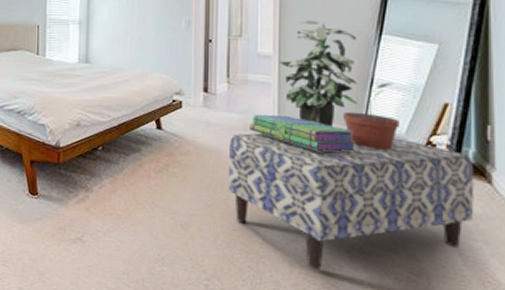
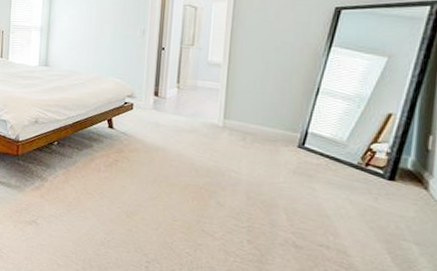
bench: present [228,129,474,271] -> none [172,134,411,260]
stack of books: present [250,114,357,152] -> none [196,118,298,155]
indoor plant: present [278,20,357,127] -> none [227,31,306,132]
potted plant: present [338,83,400,150] -> none [283,92,342,155]

